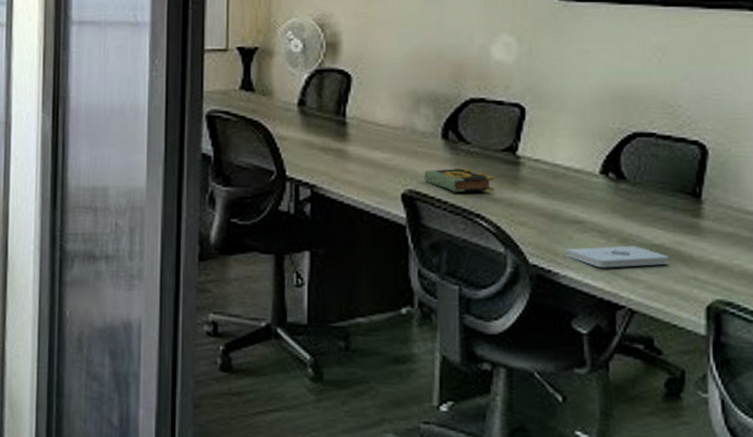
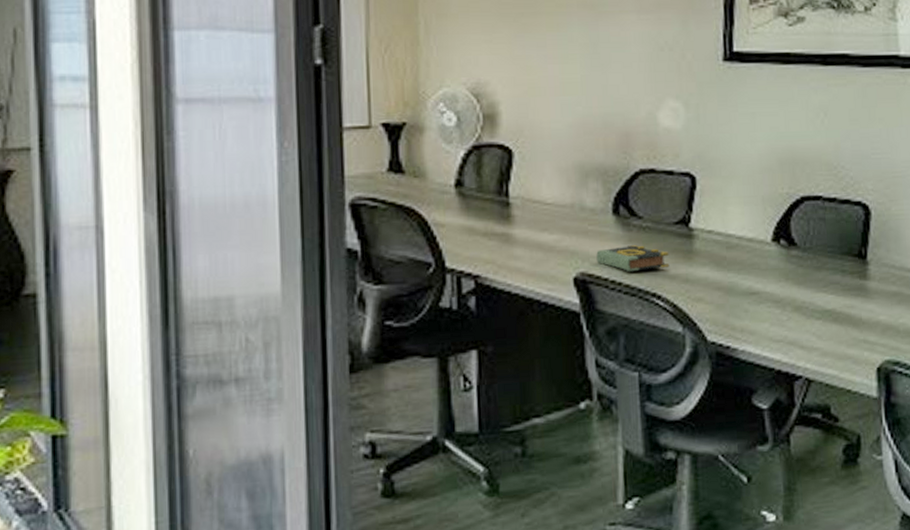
notepad: present [565,245,670,268] -> none [742,313,841,339]

